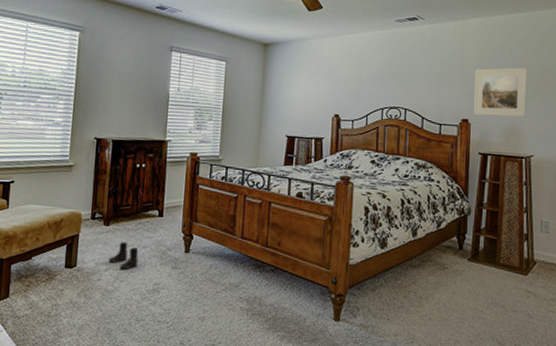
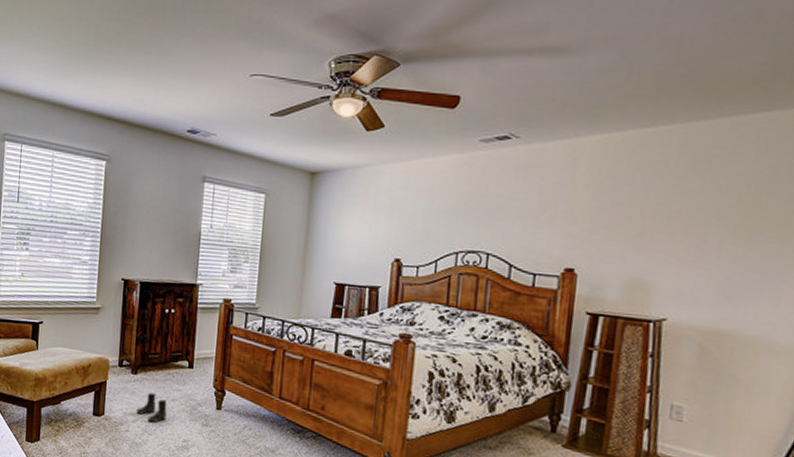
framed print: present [473,67,527,118] -> none [581,200,667,268]

